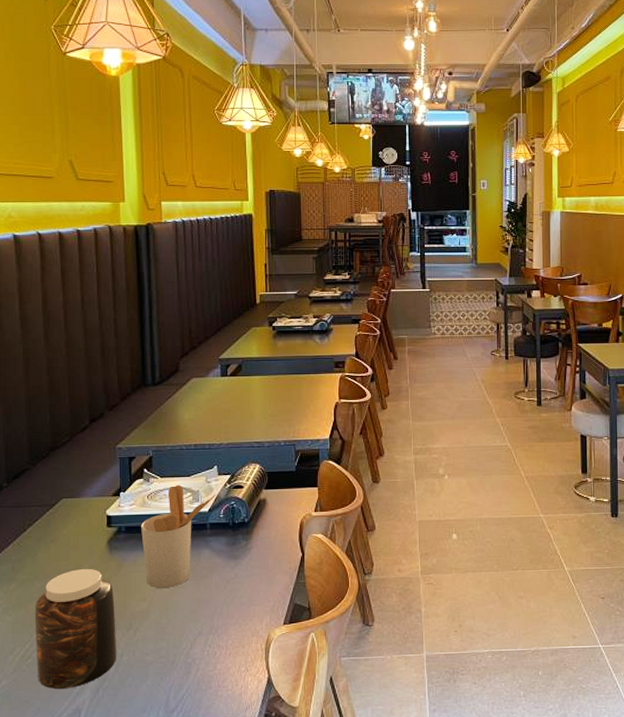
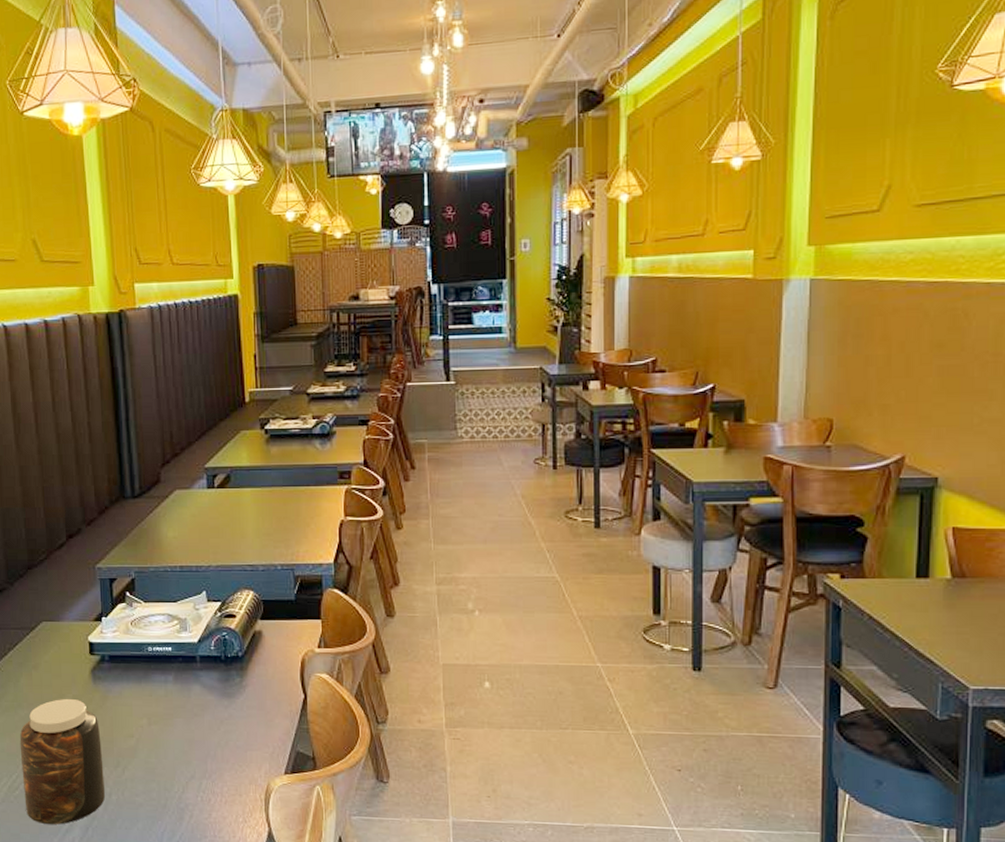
utensil holder: present [141,484,217,589] -> none [125,610,207,726]

